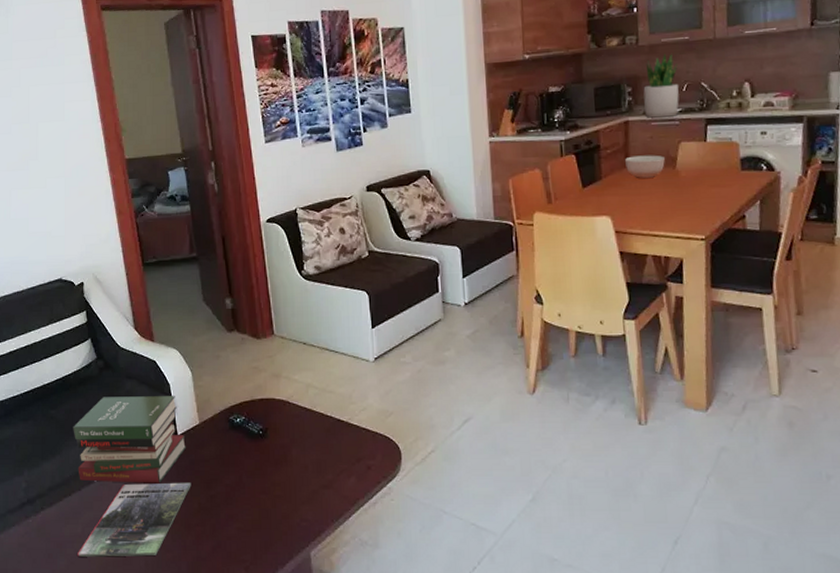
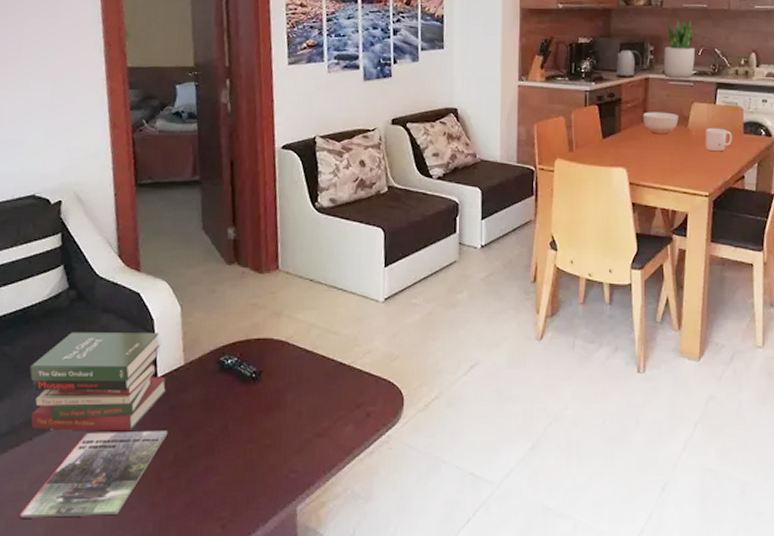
kettle: none [591,93,620,124] -> present [616,49,642,78]
mug: none [696,166,729,192] -> present [705,127,733,152]

